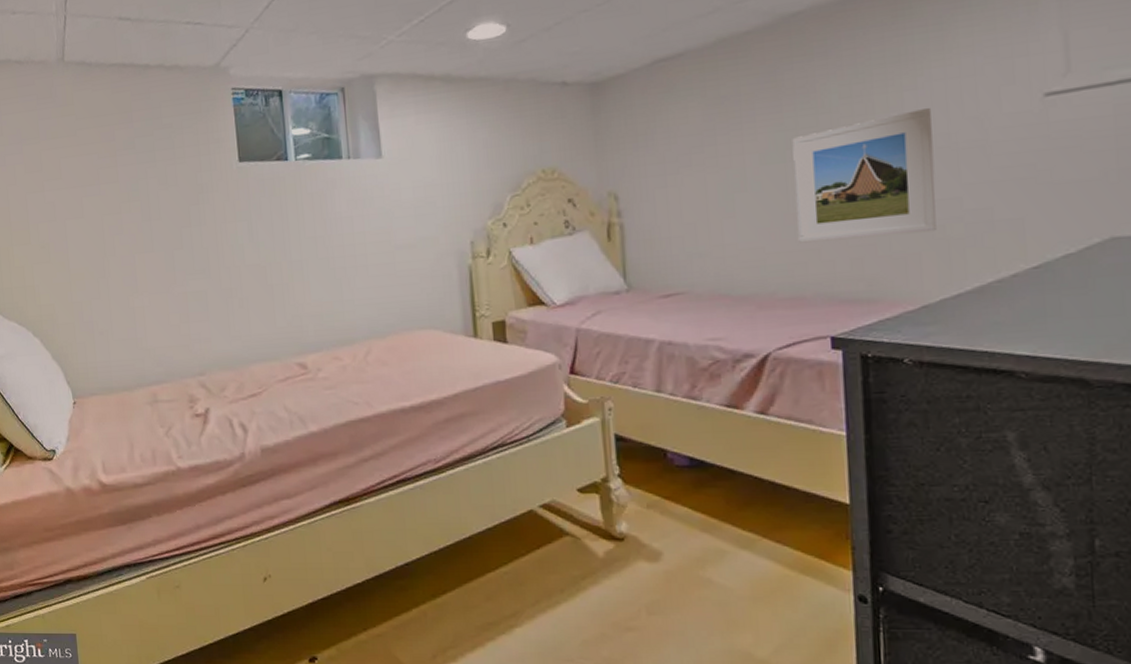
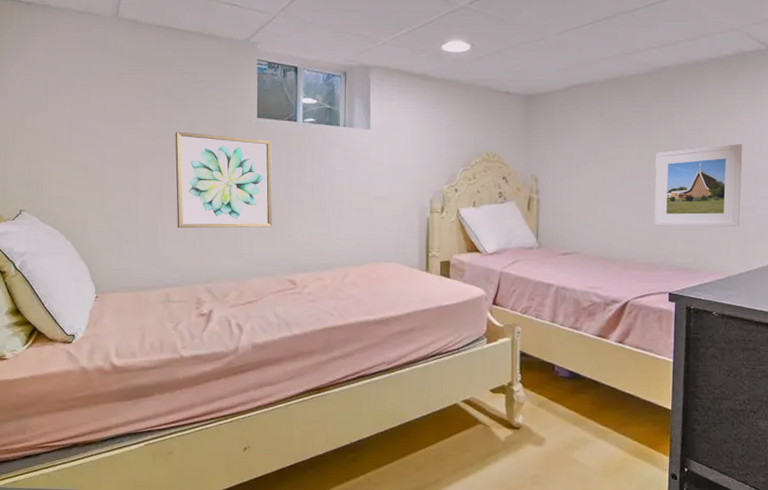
wall art: none [143,188,272,311] -> present [175,131,273,229]

